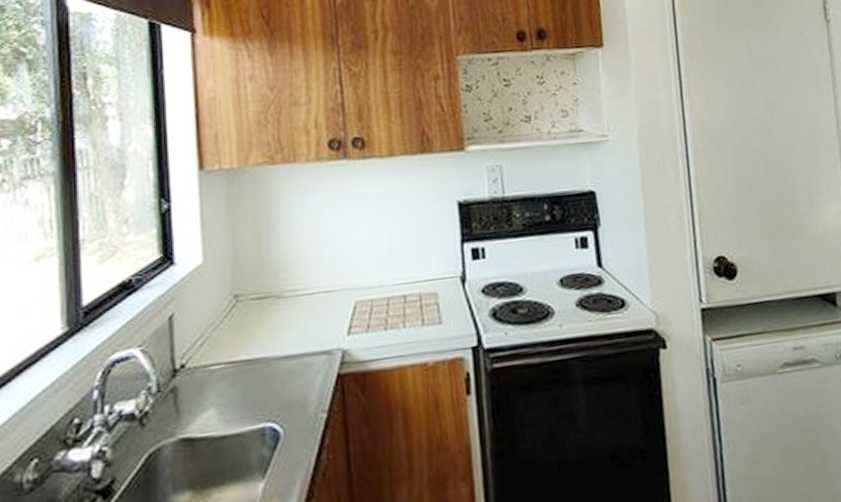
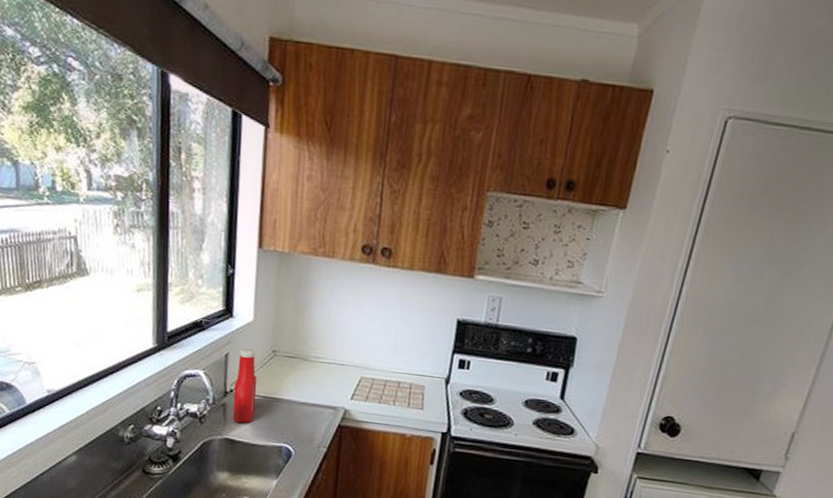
ketchup bottle: none [186,301,220,411] -> present [232,348,257,423]

